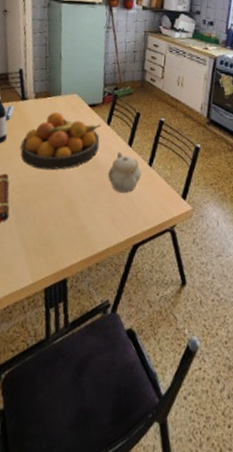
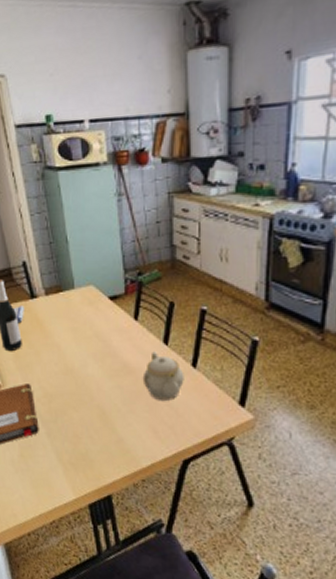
fruit bowl: present [20,112,101,170] -> none [39,309,128,378]

